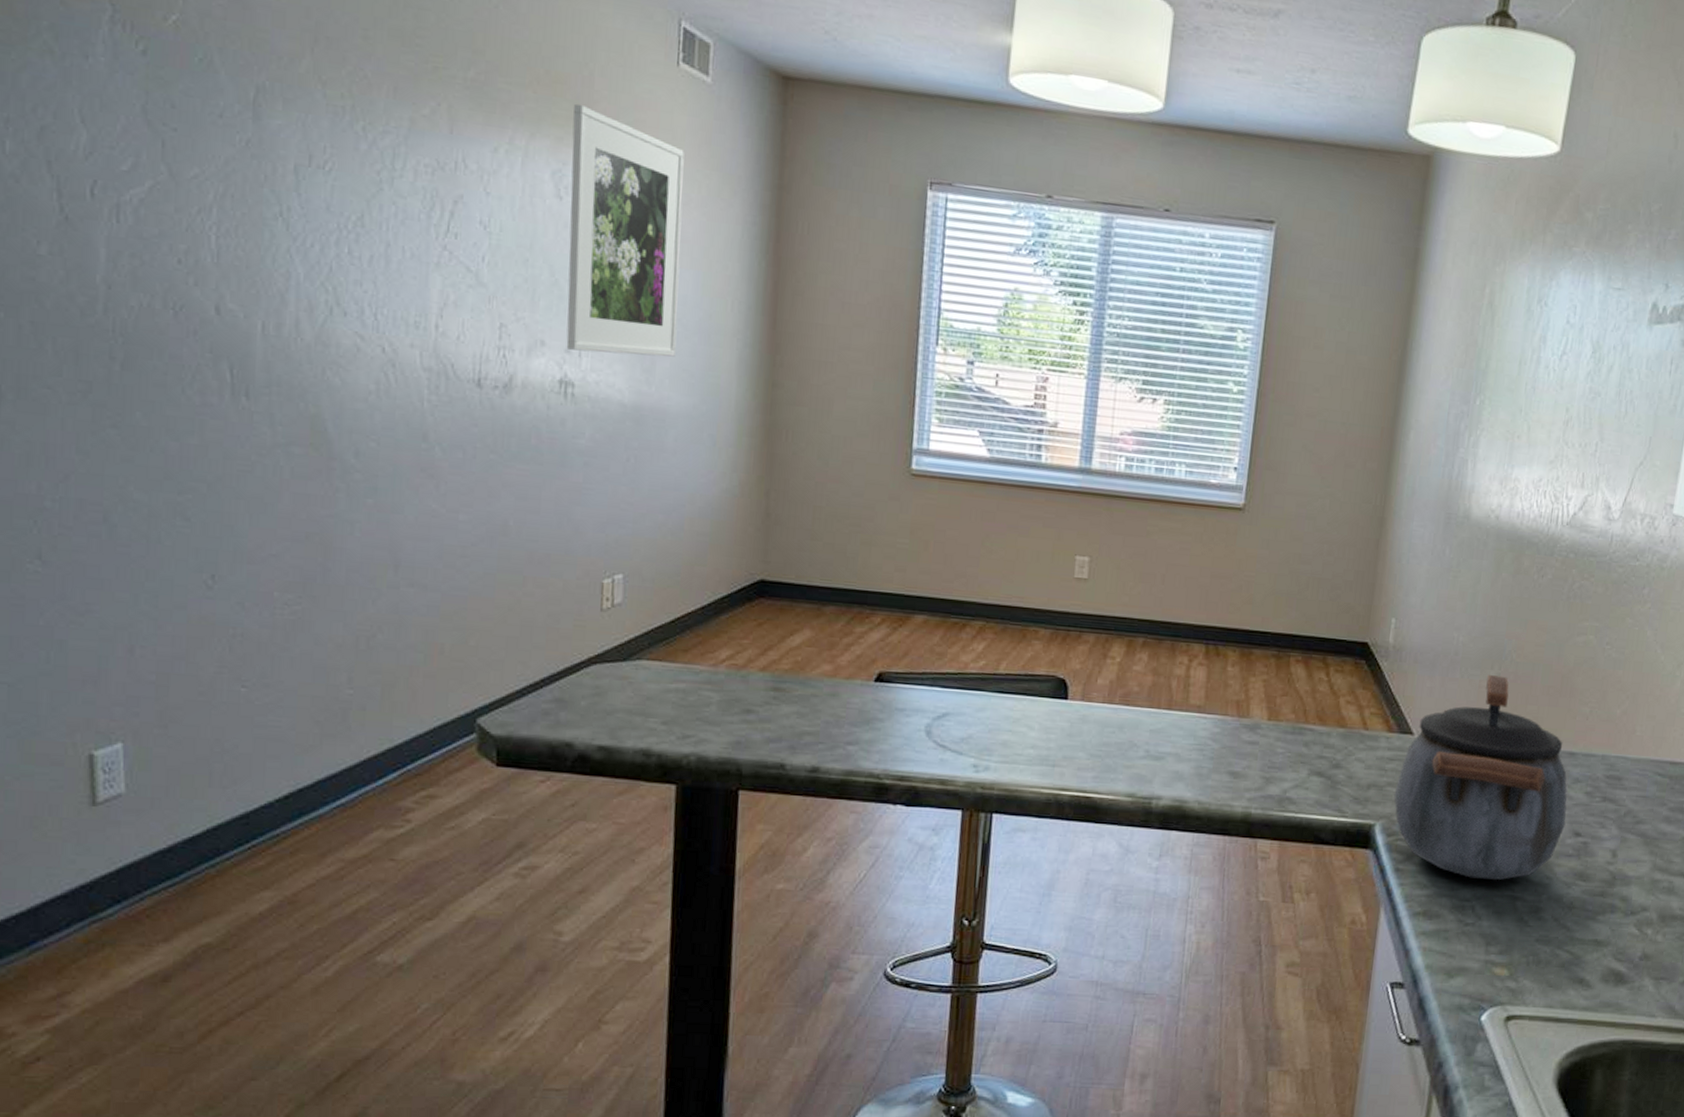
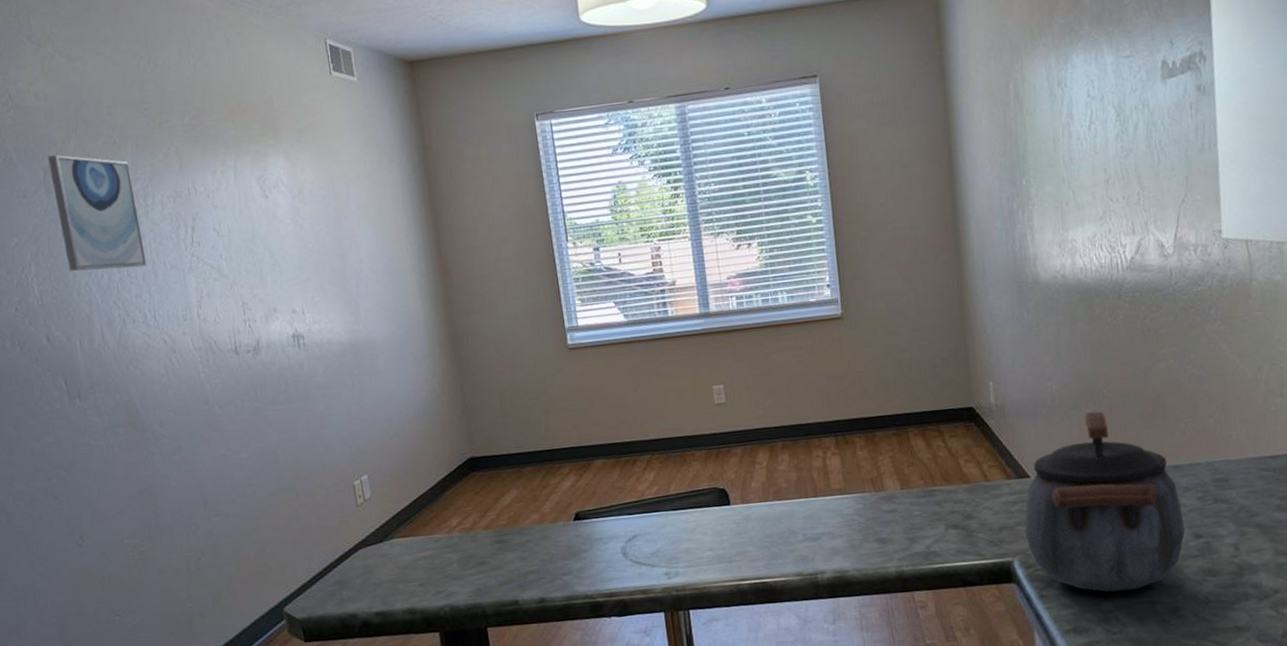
wall art: none [264,71,380,248] -> present [47,155,147,271]
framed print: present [566,103,685,357] -> none [263,122,372,310]

